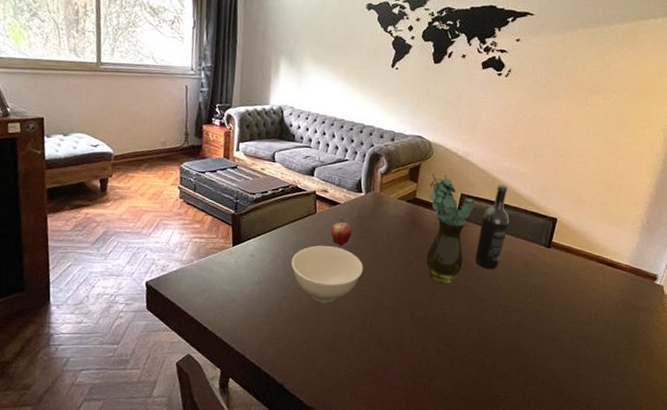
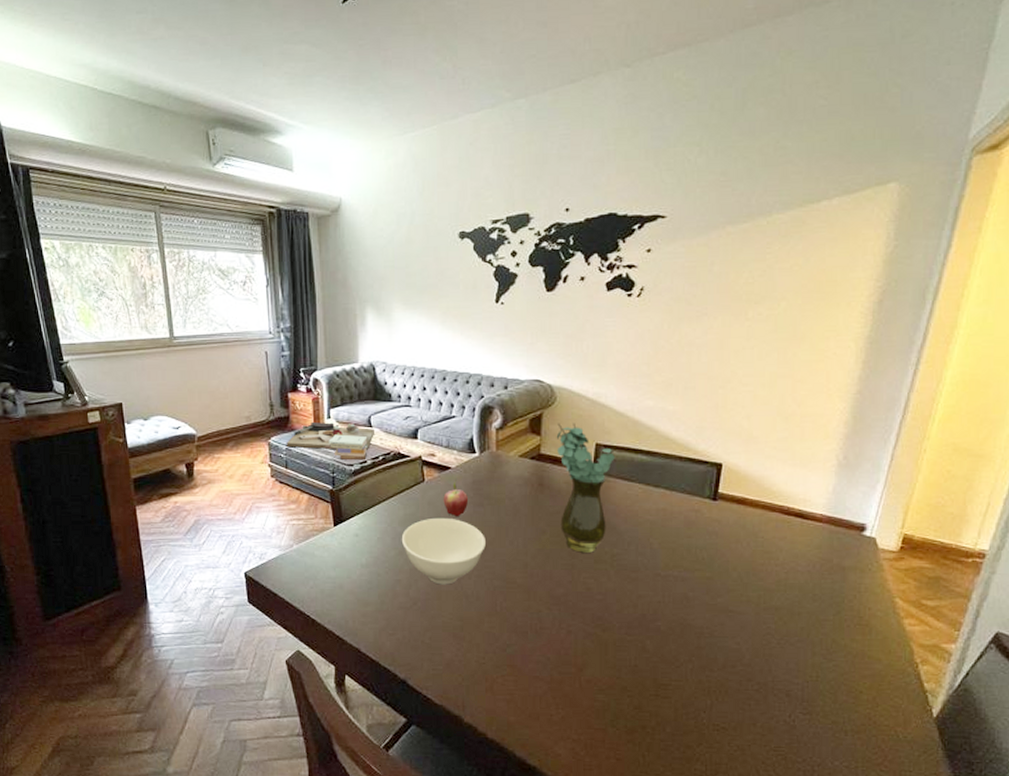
decorative tray: none [197,152,277,183] -> present [286,421,374,451]
books: none [235,165,271,191] -> present [328,434,368,461]
wine bottle: present [475,184,509,269] -> none [622,427,660,531]

